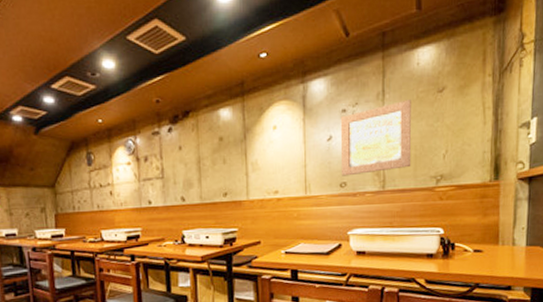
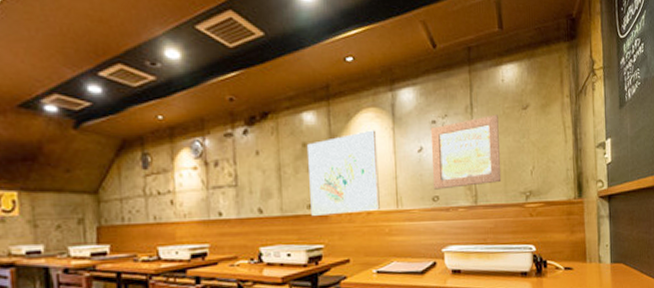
wall art: none [224,122,289,203] -> present [308,130,380,216]

